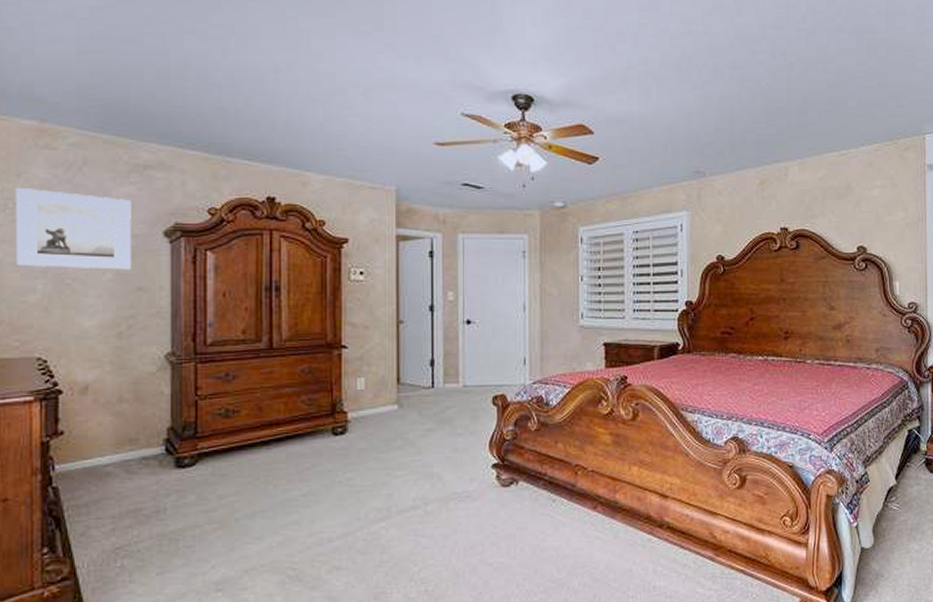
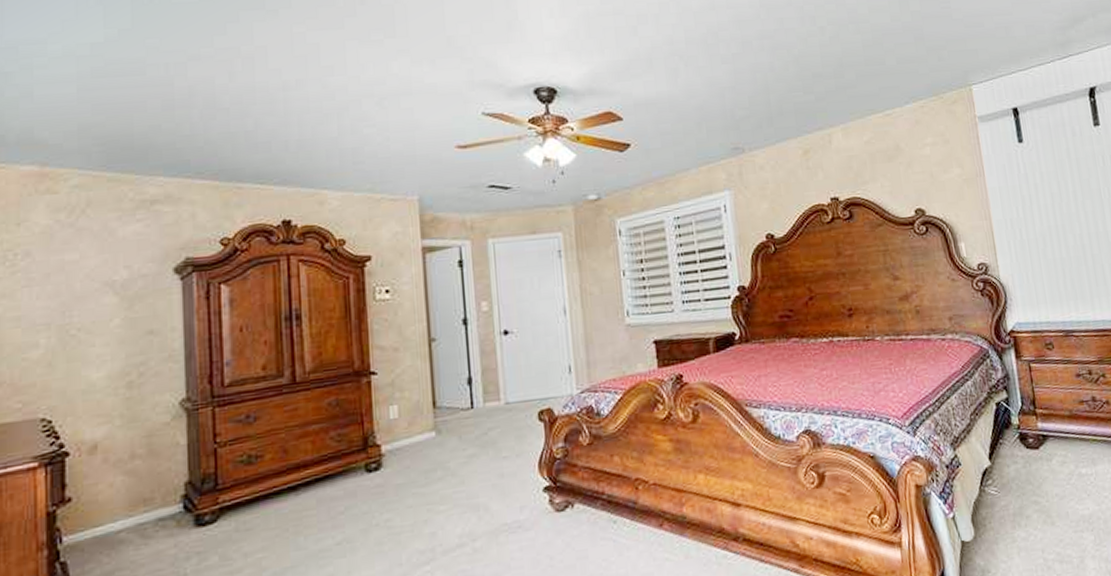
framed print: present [15,186,131,270] -> none [15,236,140,321]

